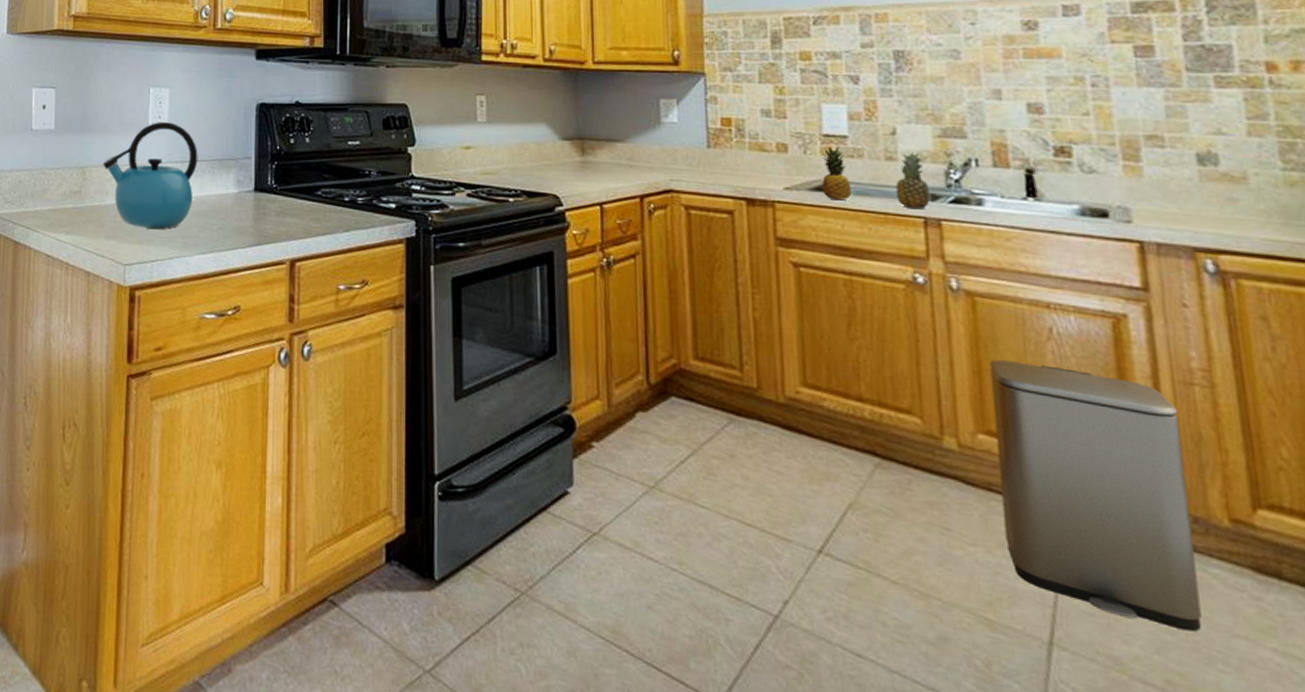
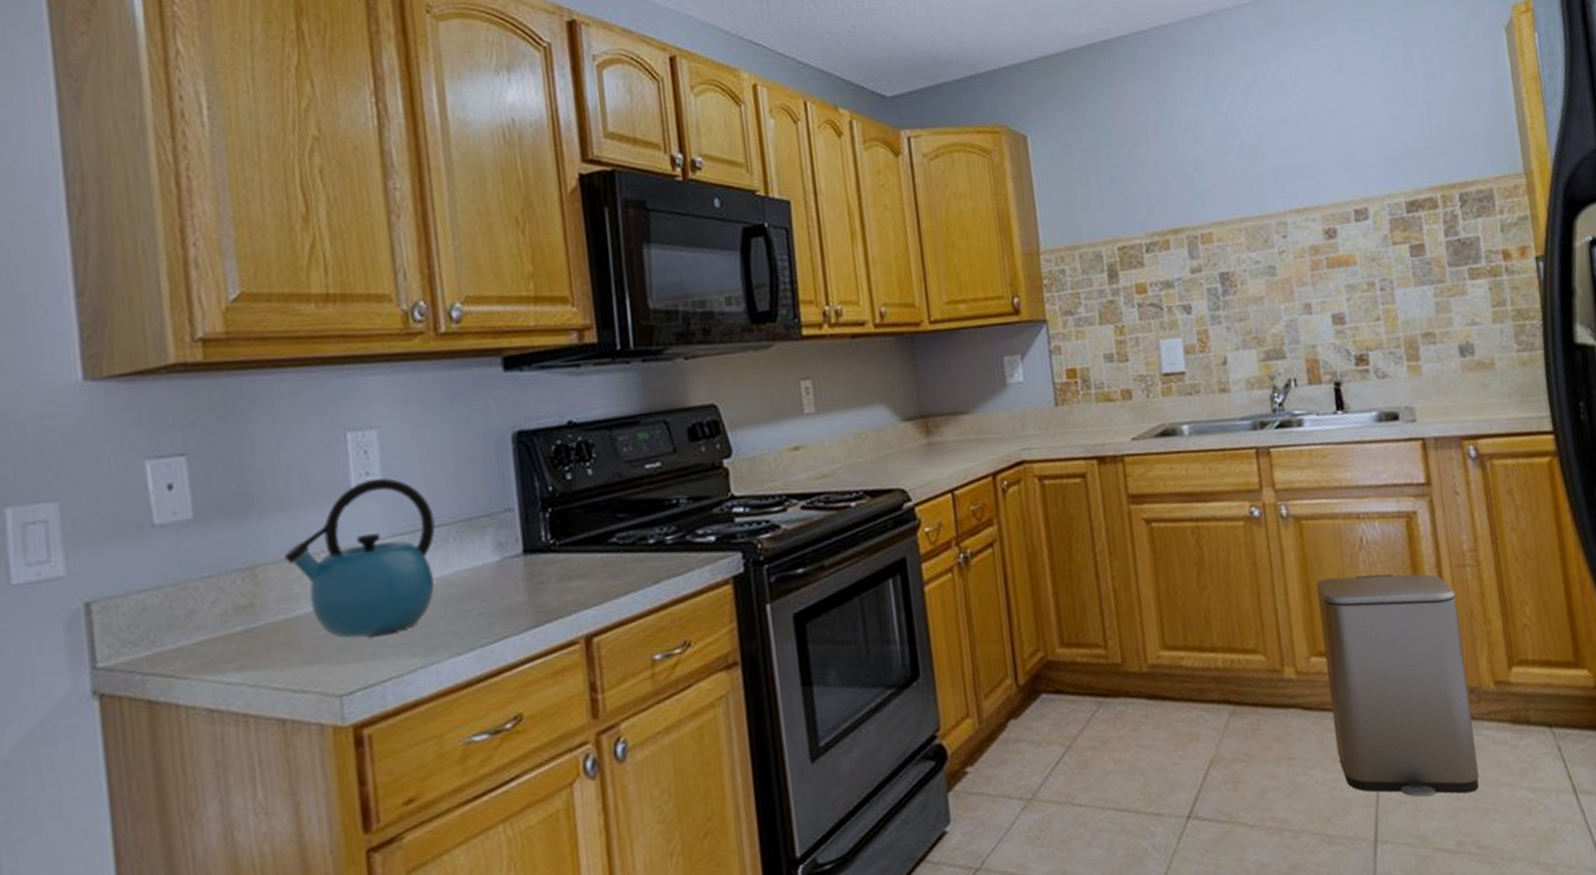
fruit: present [822,145,852,201] -> none [1164,383,1193,444]
fruit: present [895,152,930,210] -> none [1229,380,1260,440]

